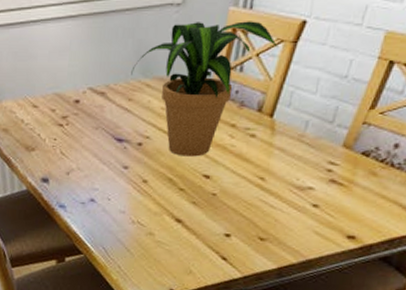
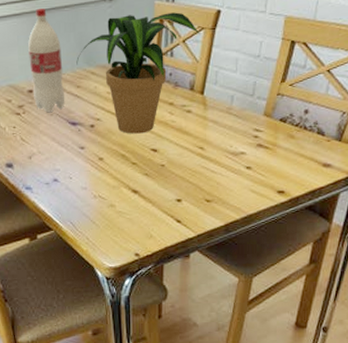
bottle: none [79,11,117,125] -> present [28,9,65,112]

